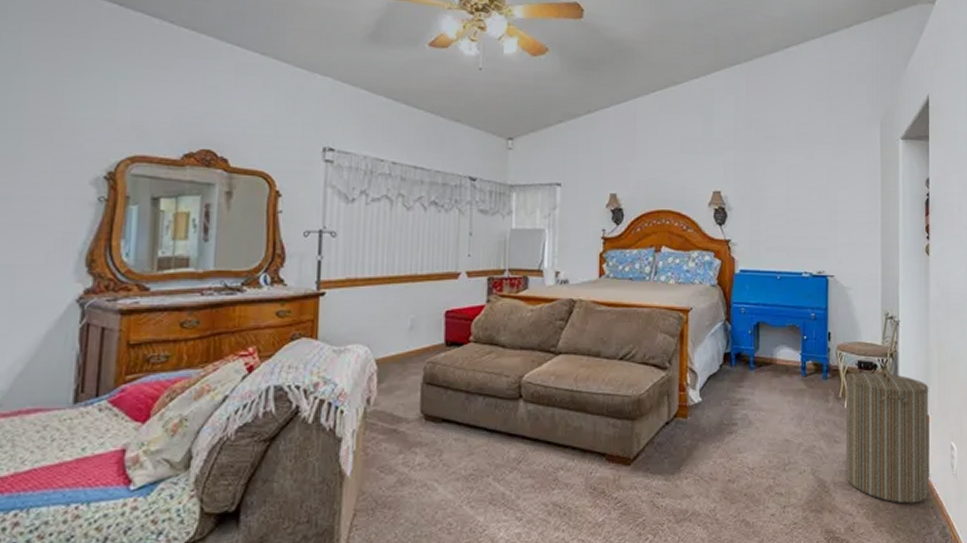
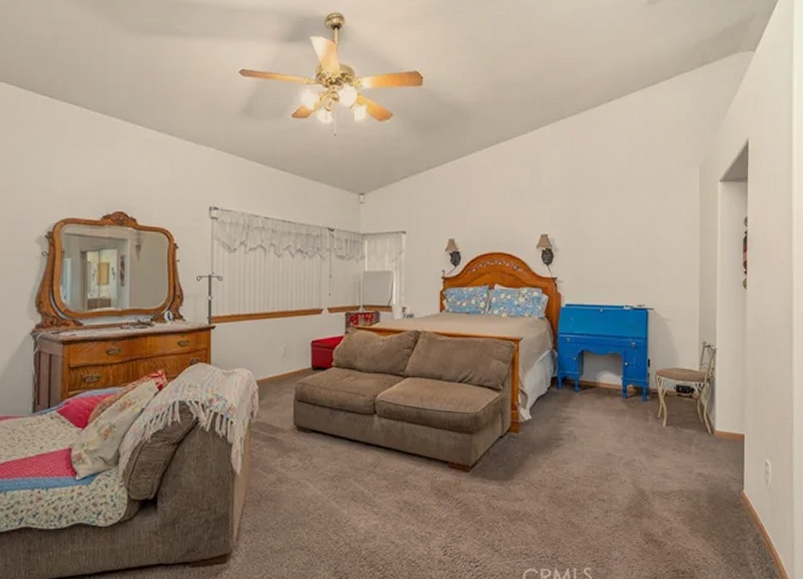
laundry hamper: present [845,363,929,504] -> none [664,387,745,513]

